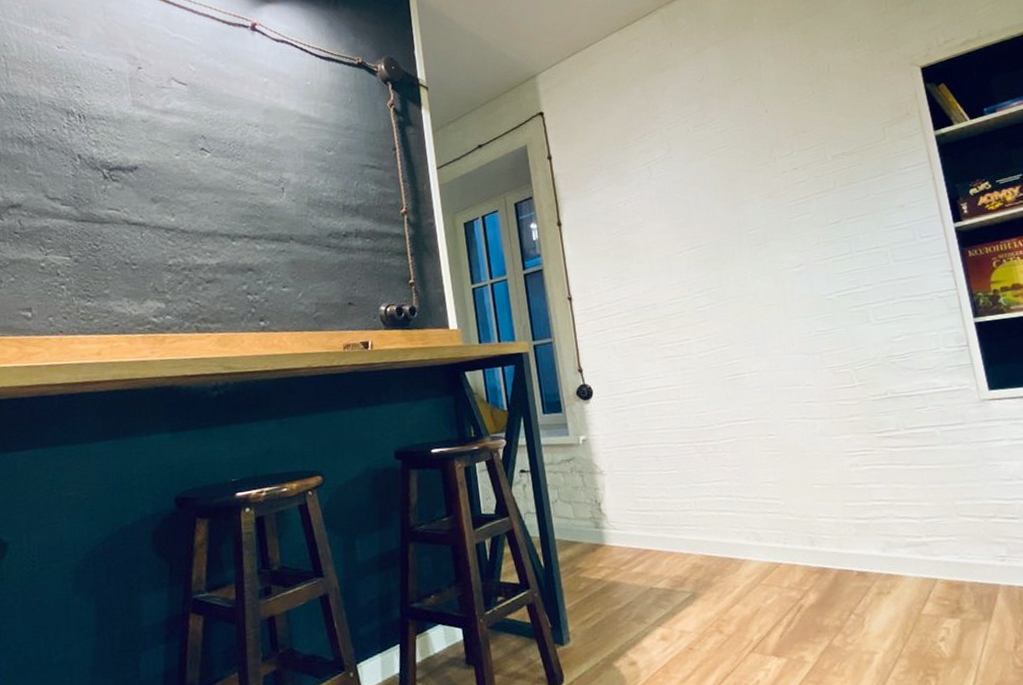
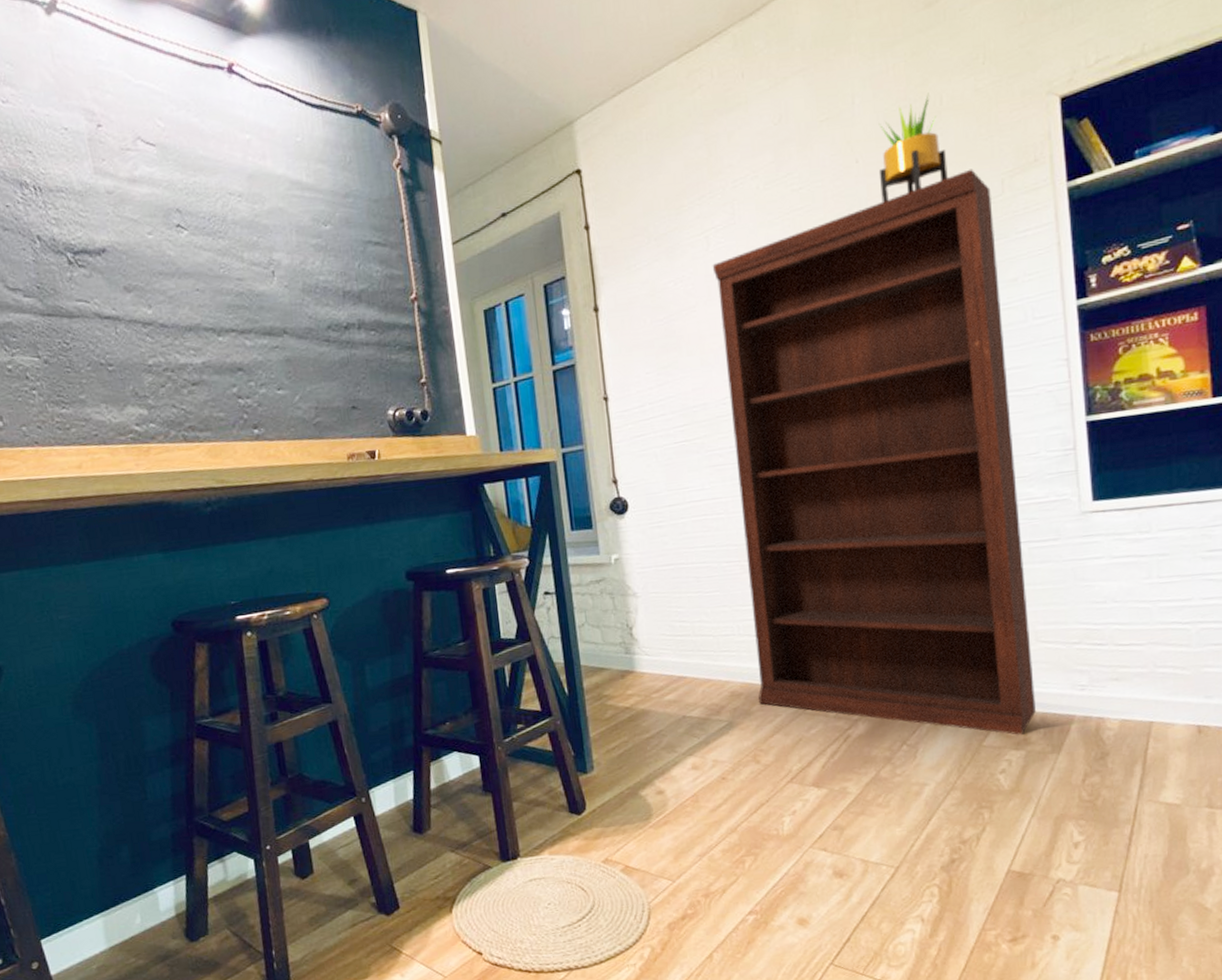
bookshelf: none [655,119,965,604] -> present [712,169,1036,735]
potted plant: none [781,61,840,144] -> present [878,92,948,203]

